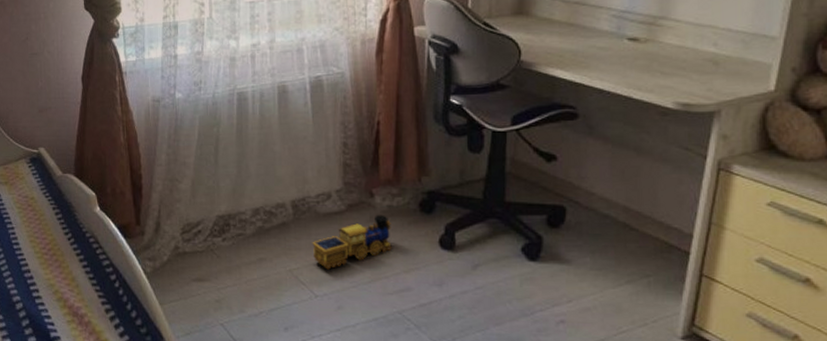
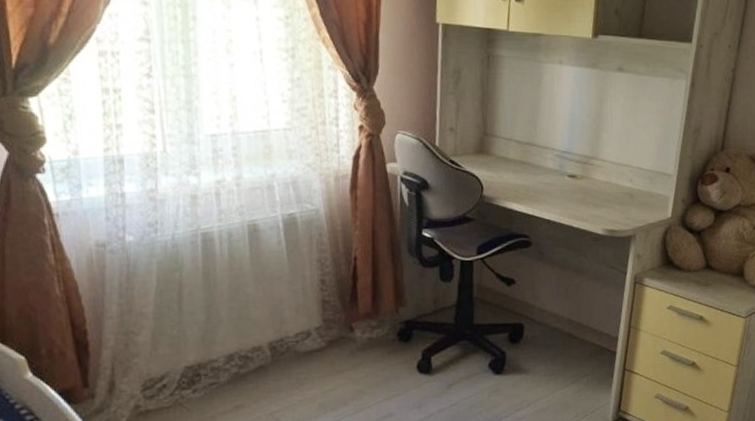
toy train: present [312,215,392,270] -> none [293,347,373,408]

